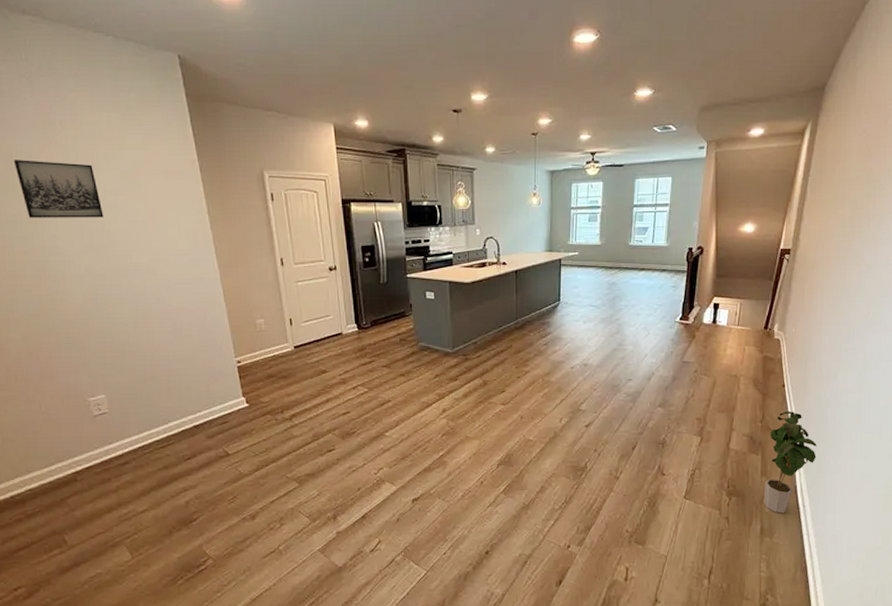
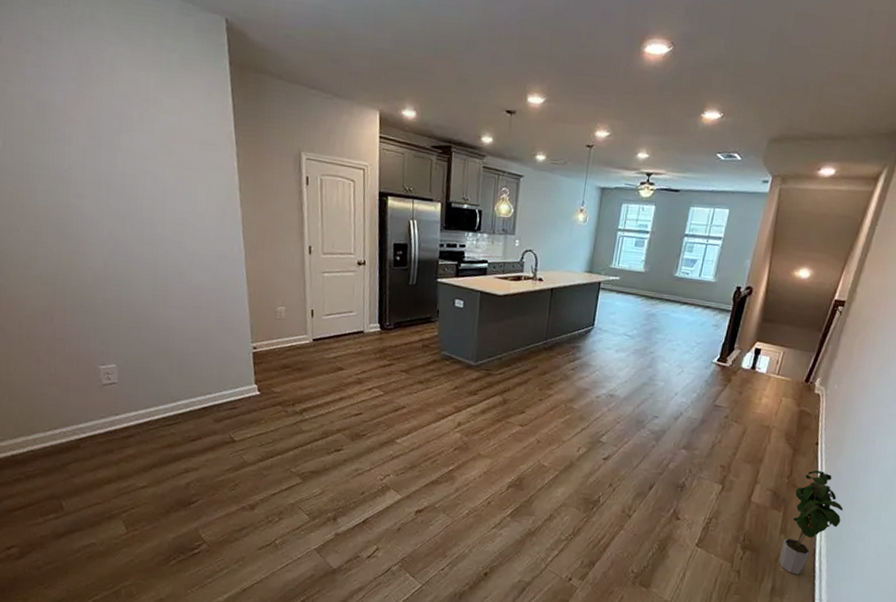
wall art: present [13,160,104,218] -> none [45,110,132,182]

